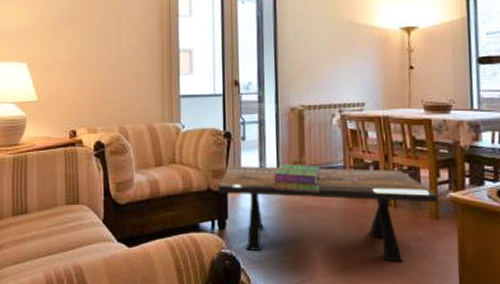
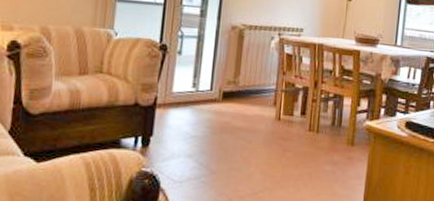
coffee table: present [217,166,438,263] -> none [145,81,356,185]
stack of books: present [272,164,322,192] -> none [203,83,254,113]

